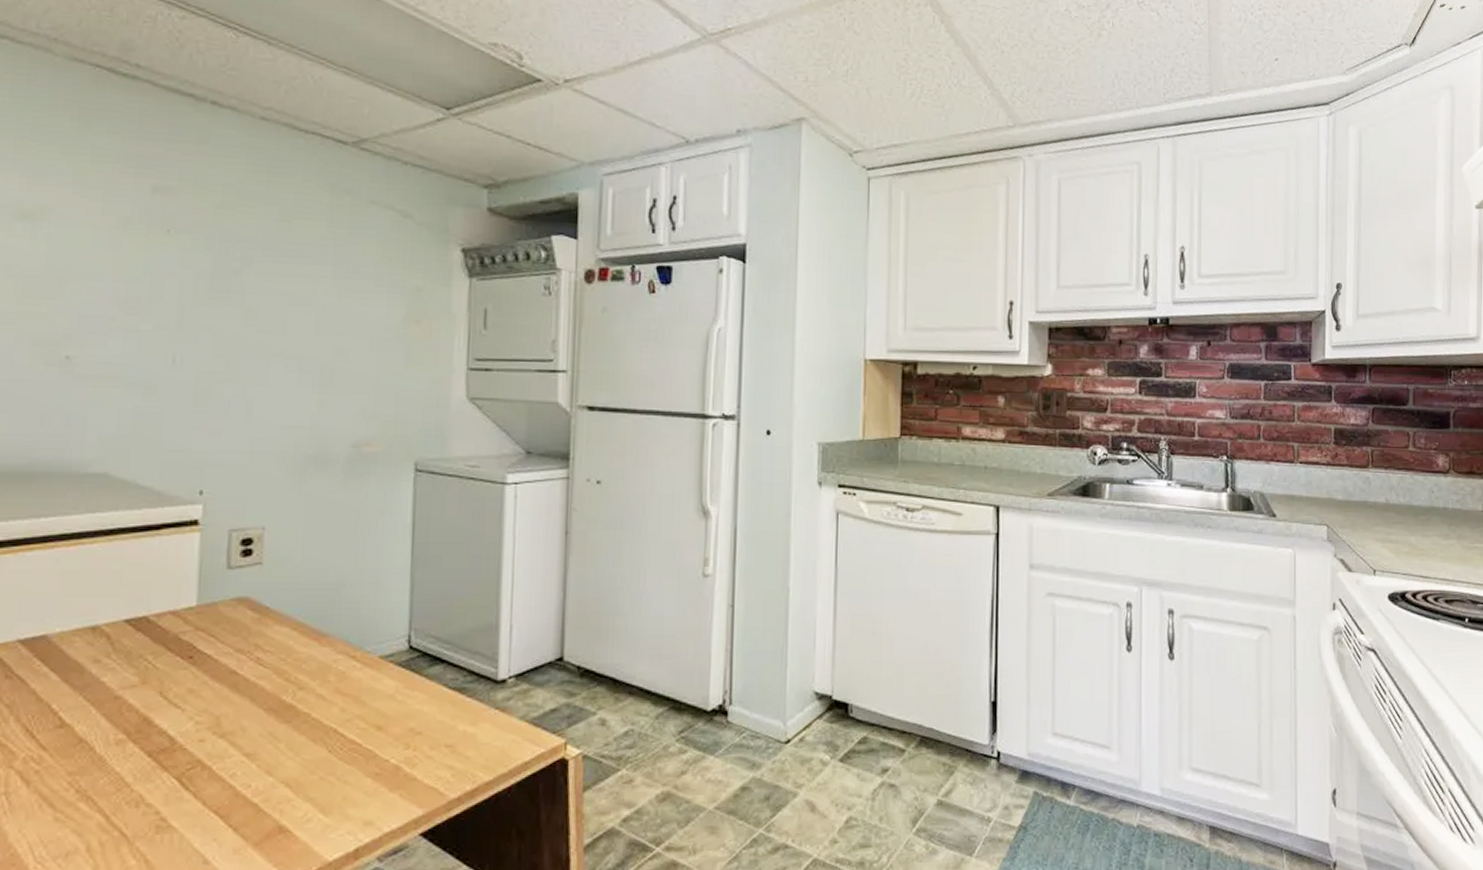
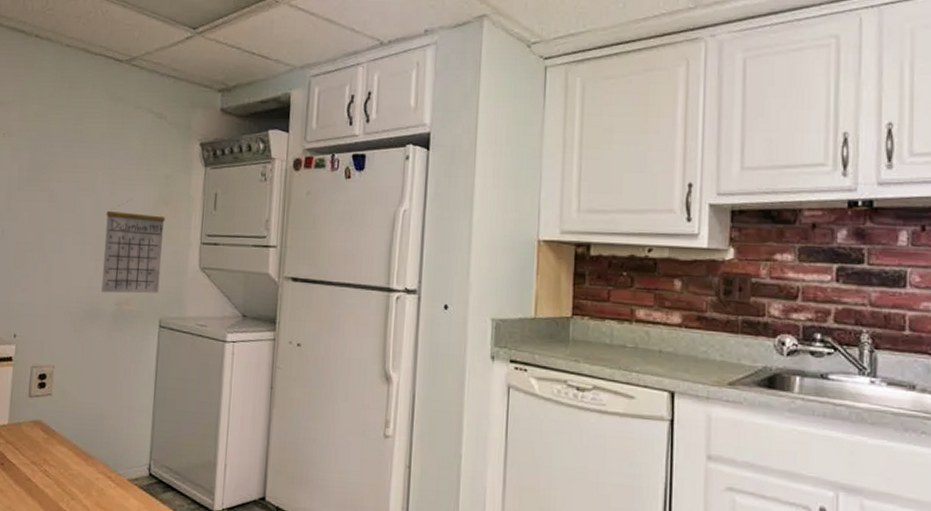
calendar: none [330,317,417,433] -> present [101,200,165,294]

